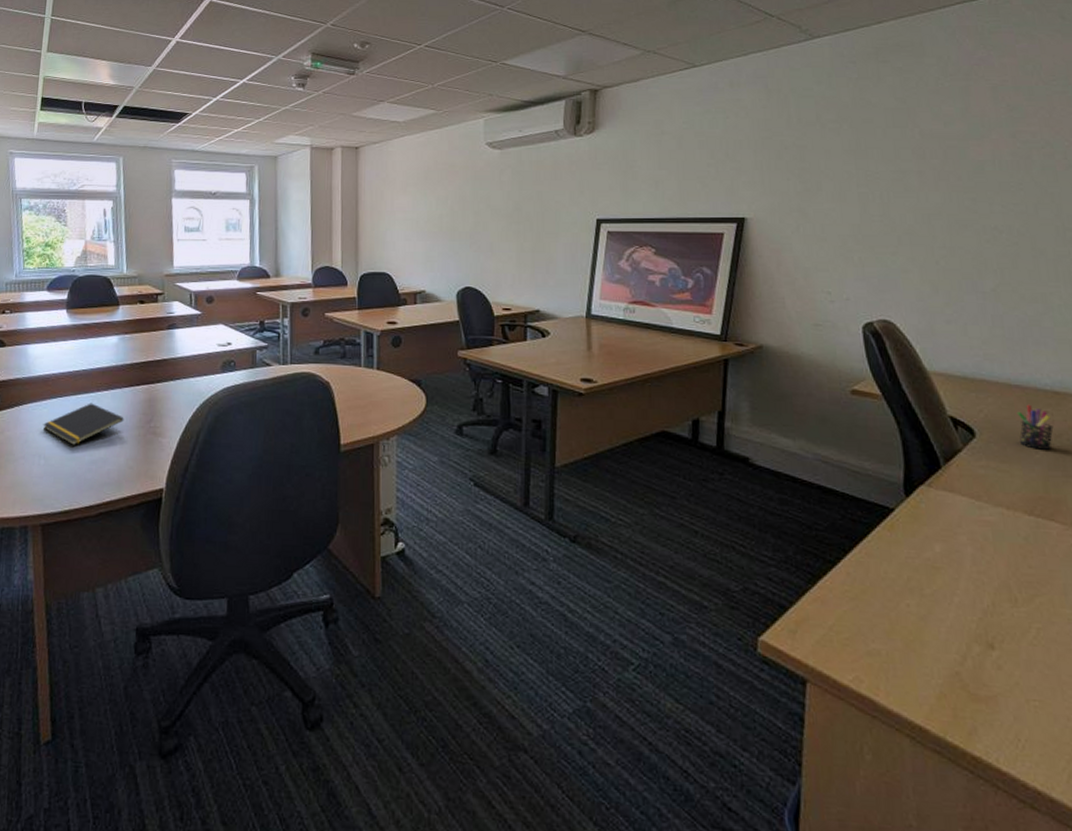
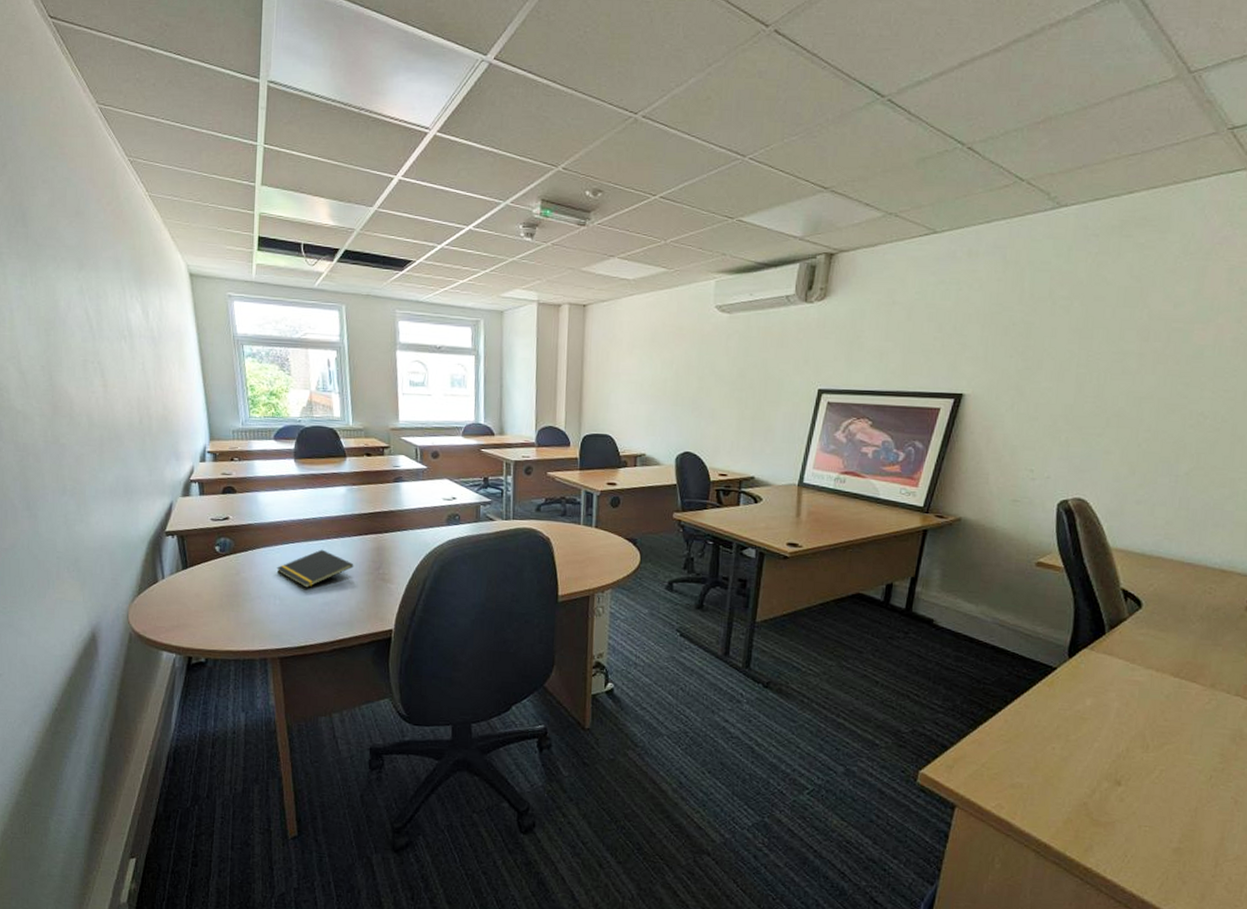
pen holder: present [1017,404,1054,450] -> none [1180,580,1214,622]

